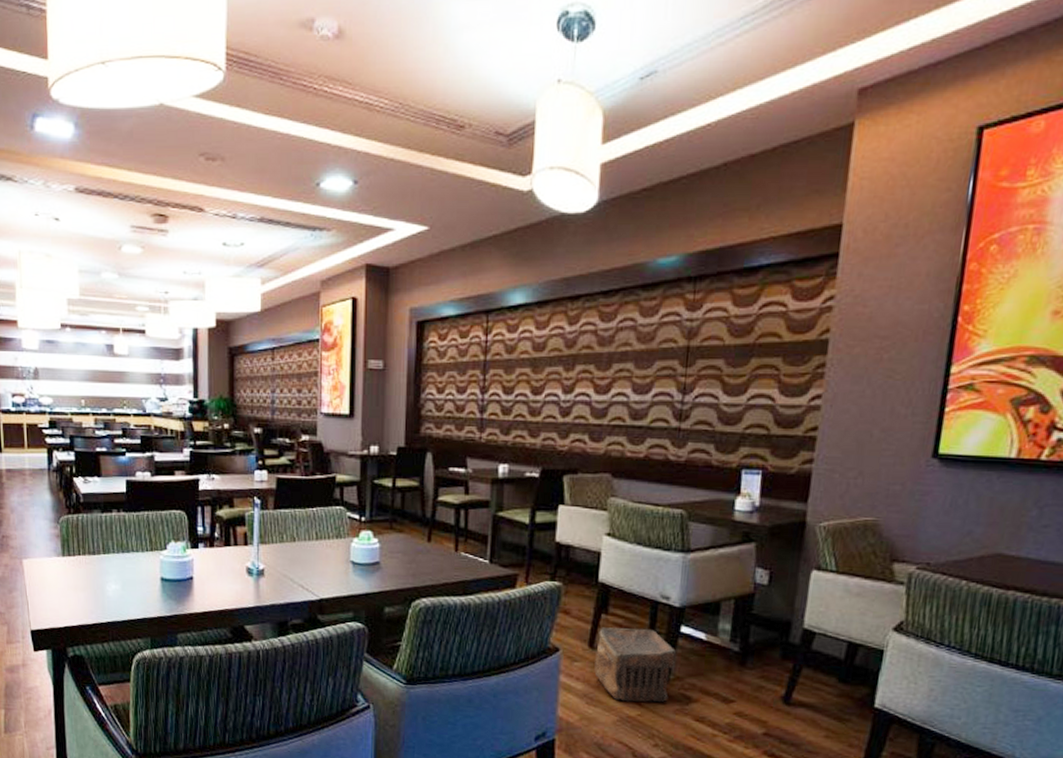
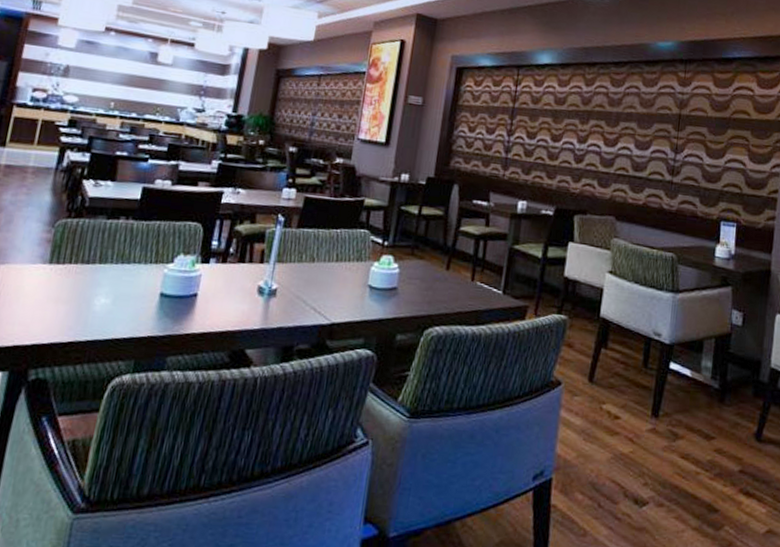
pouch: present [594,627,677,703] -> none [592,361,666,440]

